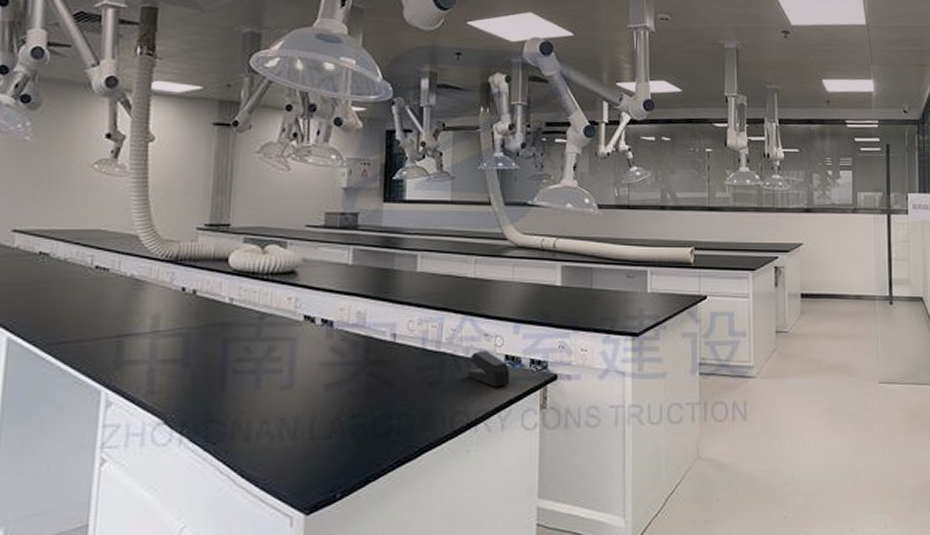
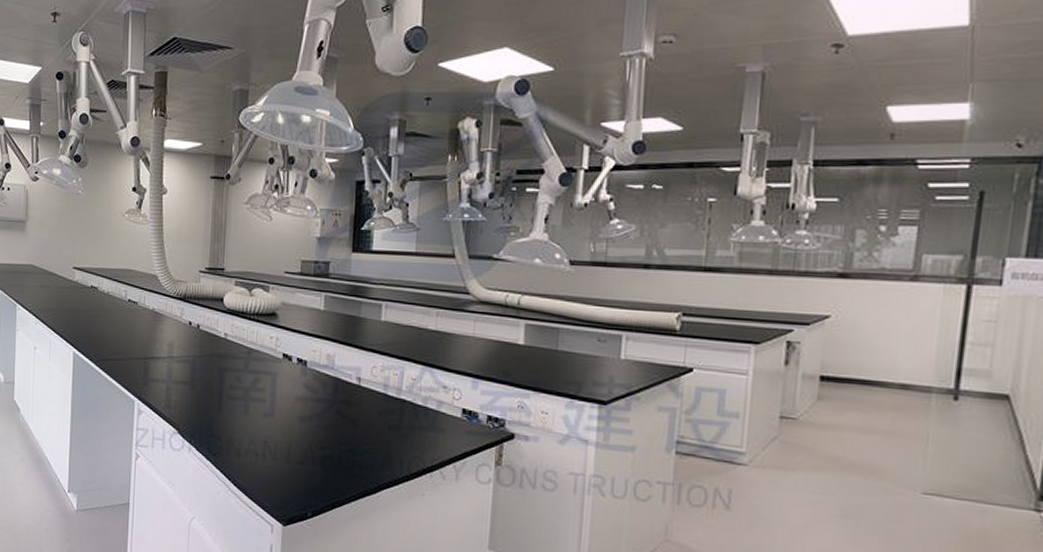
stapler: present [467,350,509,388] -> none [425,401,466,439]

